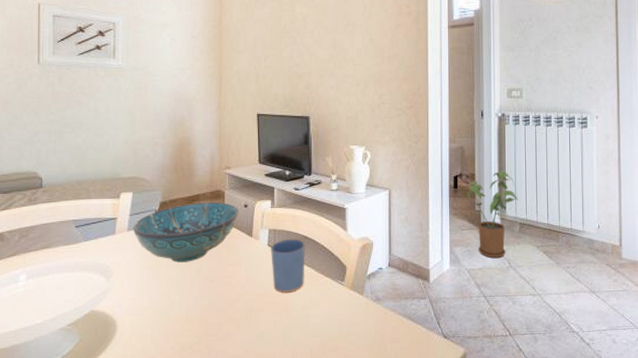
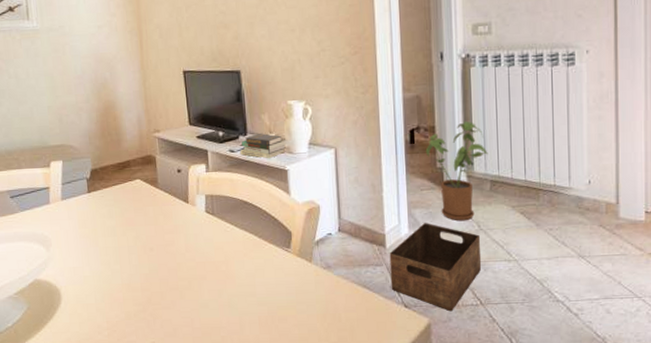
decorative bowl: present [132,202,240,262] -> none [66,168,173,231]
mug: present [271,238,305,293] -> none [209,204,247,261]
books: none [304,174,347,198] -> present [240,133,287,159]
storage basket: none [432,260,510,342] -> present [389,223,481,312]

